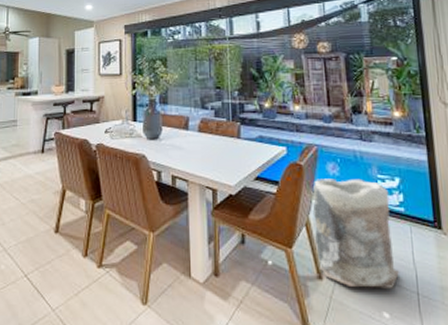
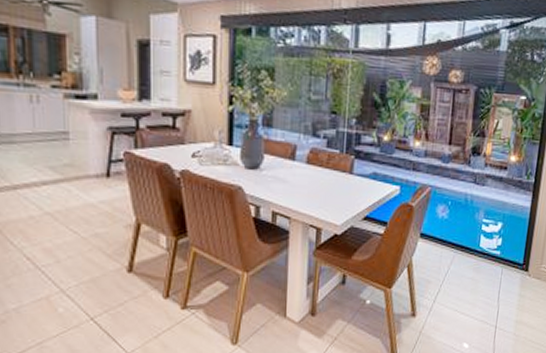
bag: present [311,178,400,288] -> none [414,221,490,323]

